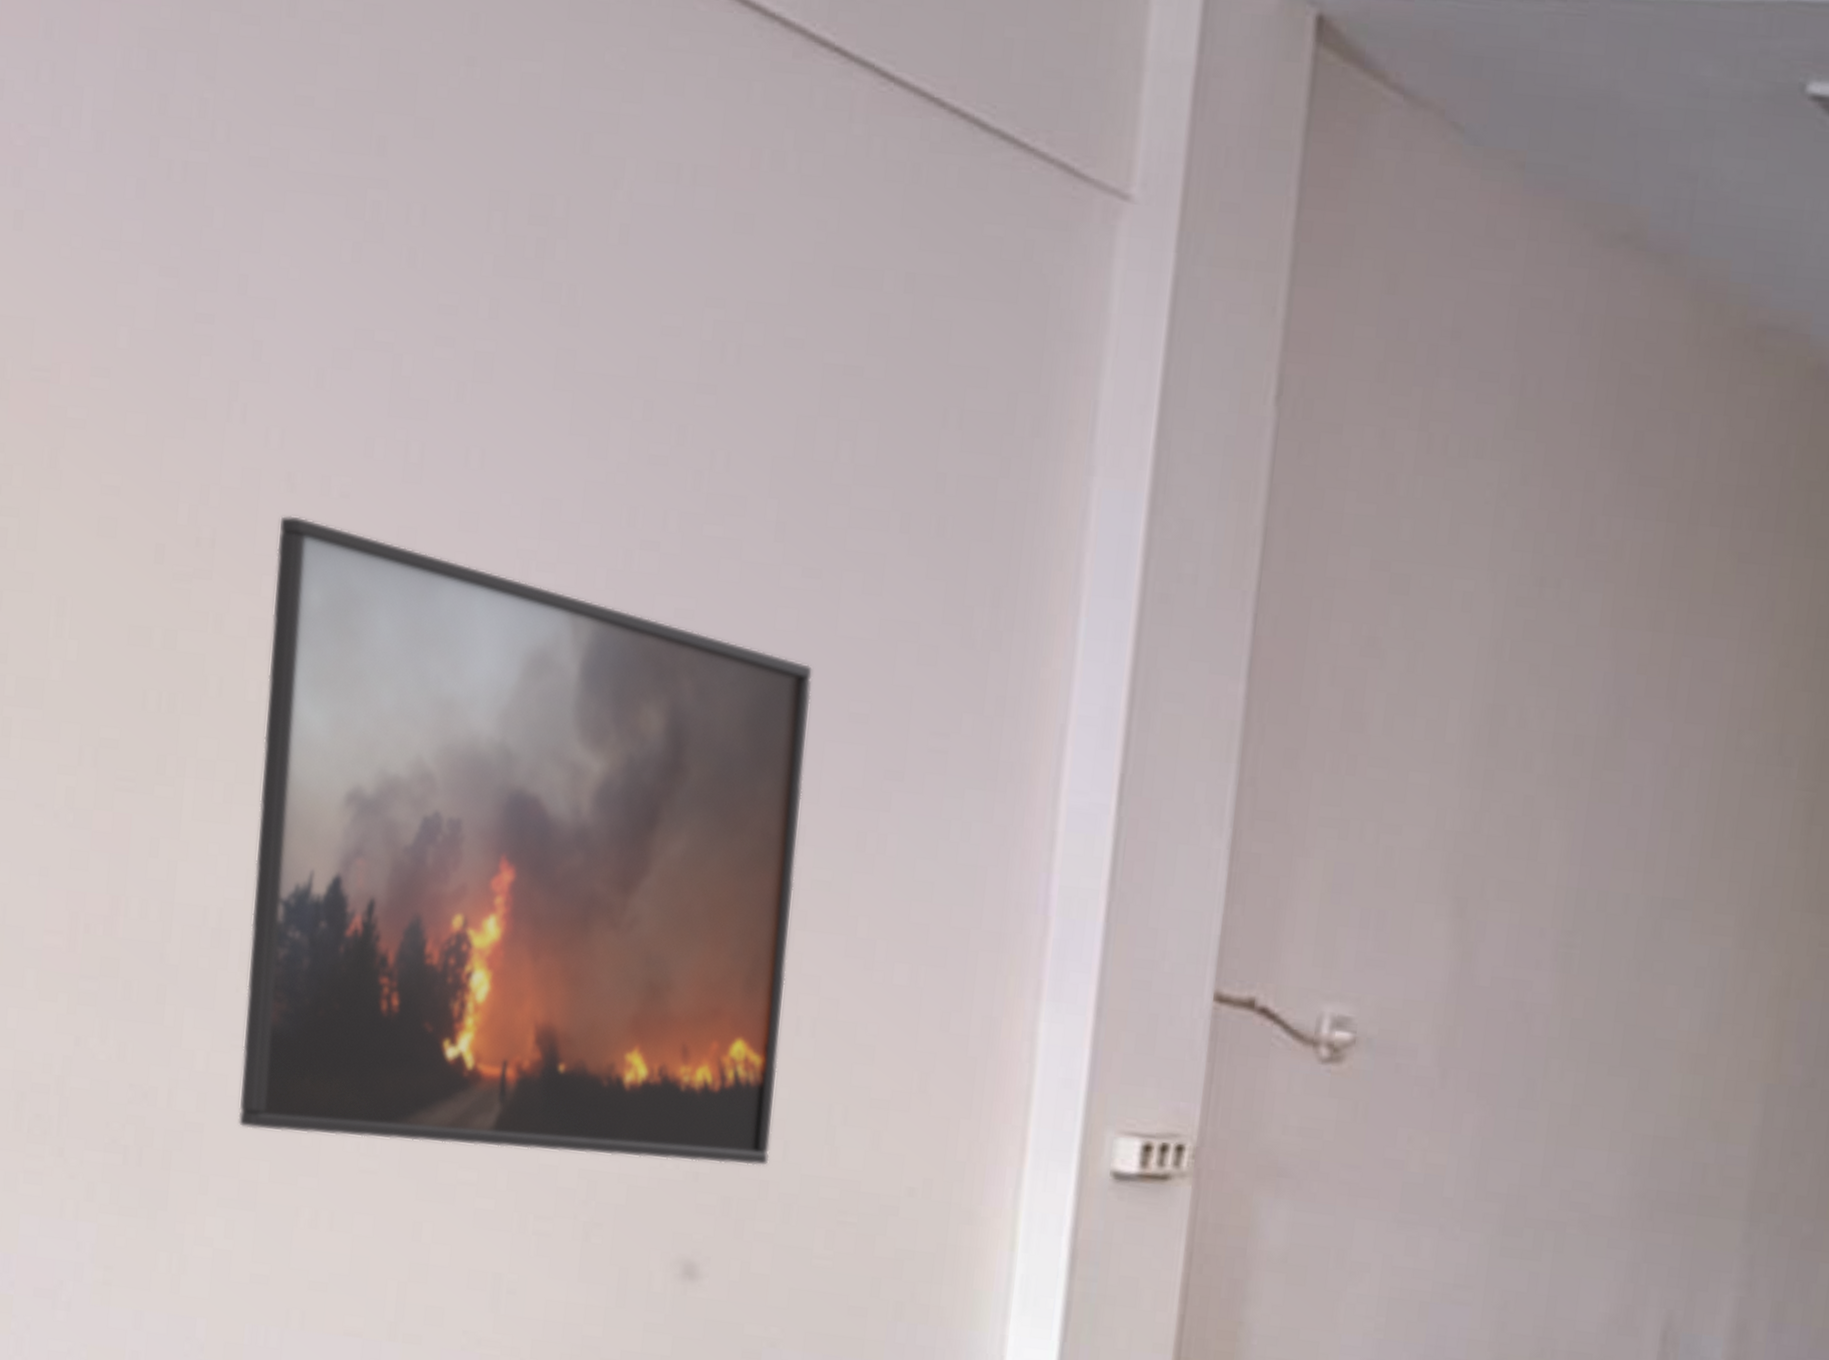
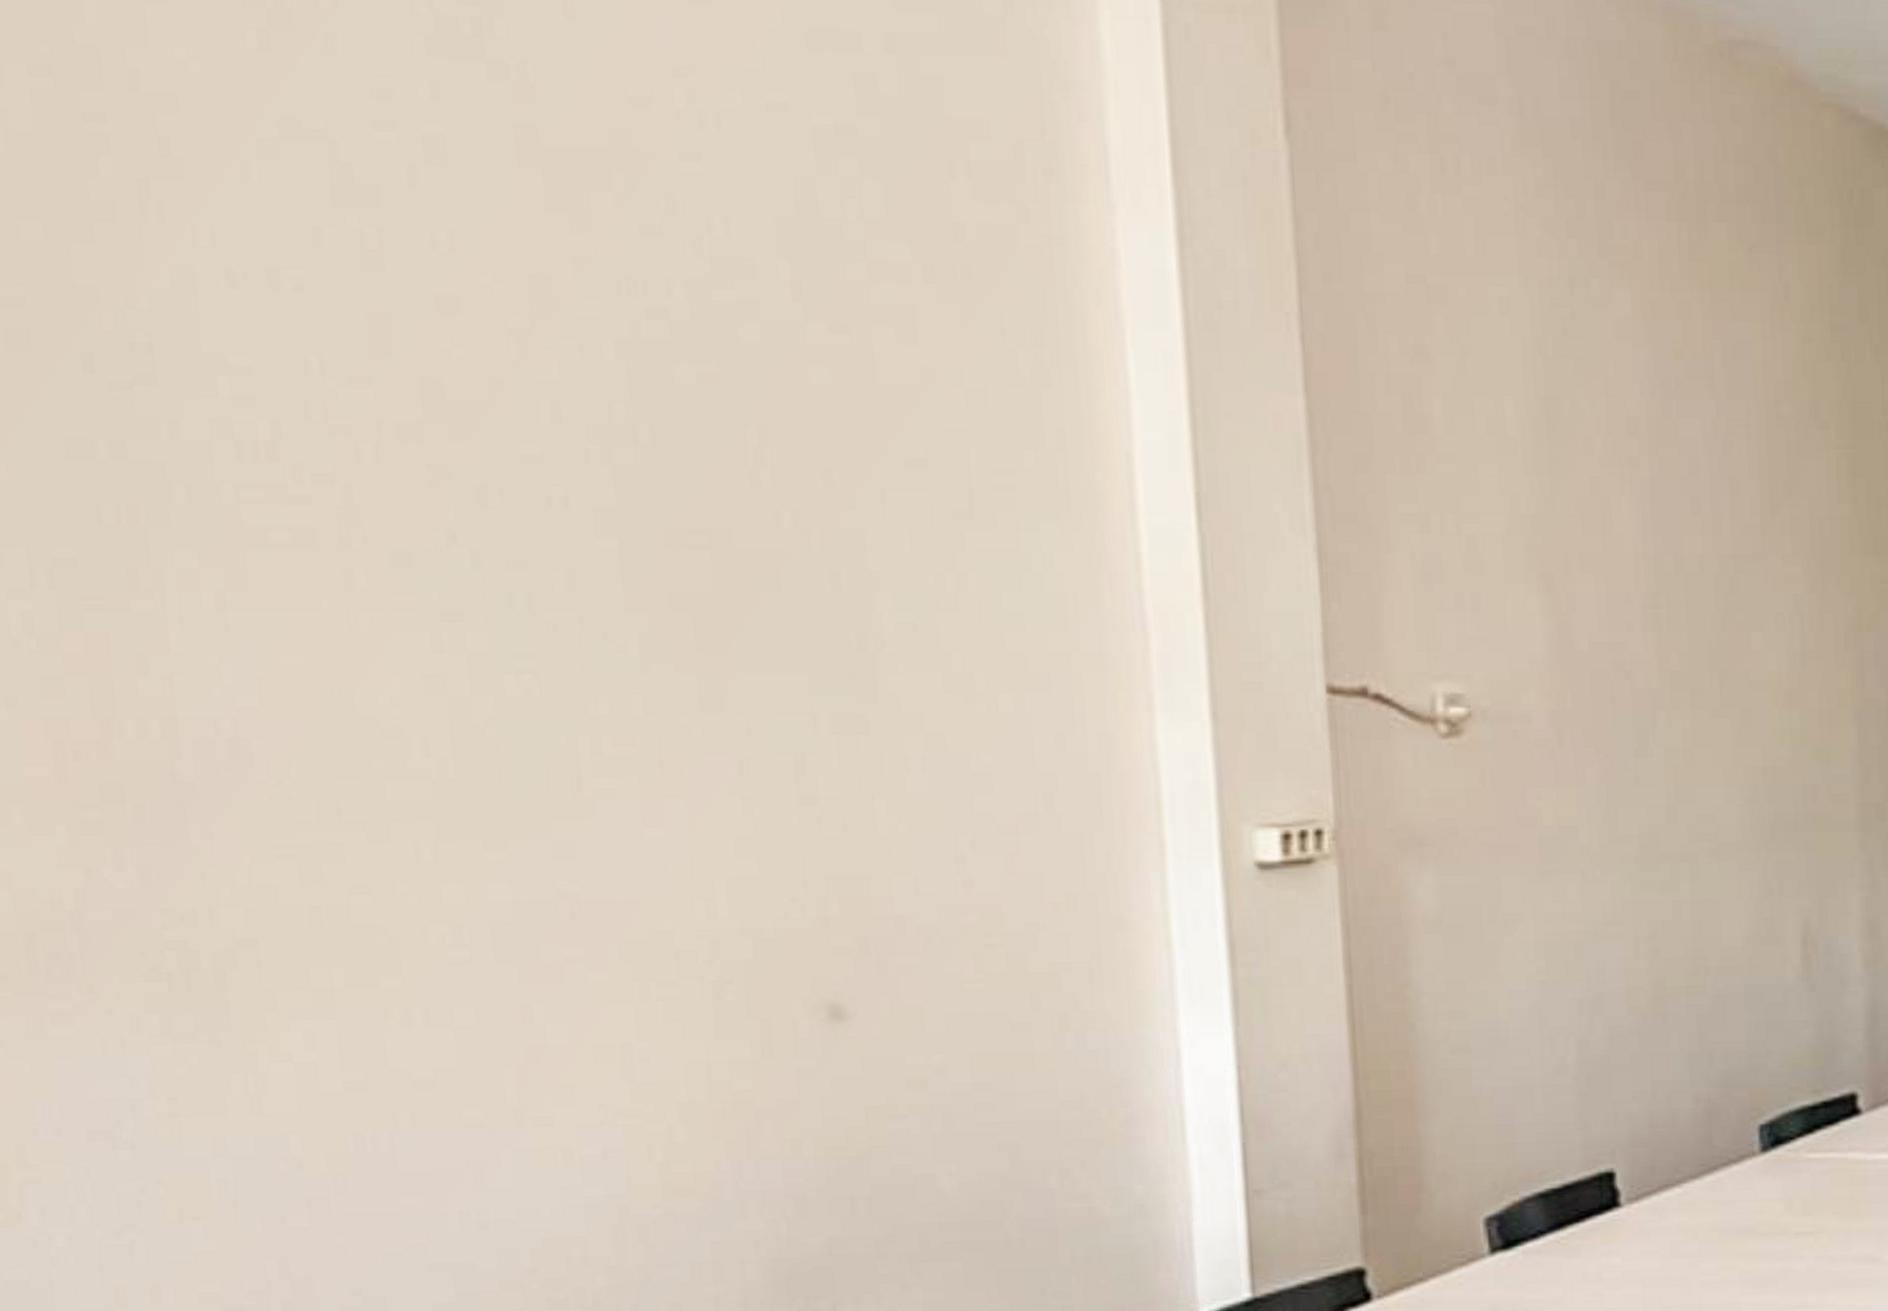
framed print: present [238,515,813,1167] -> none [225,313,901,937]

